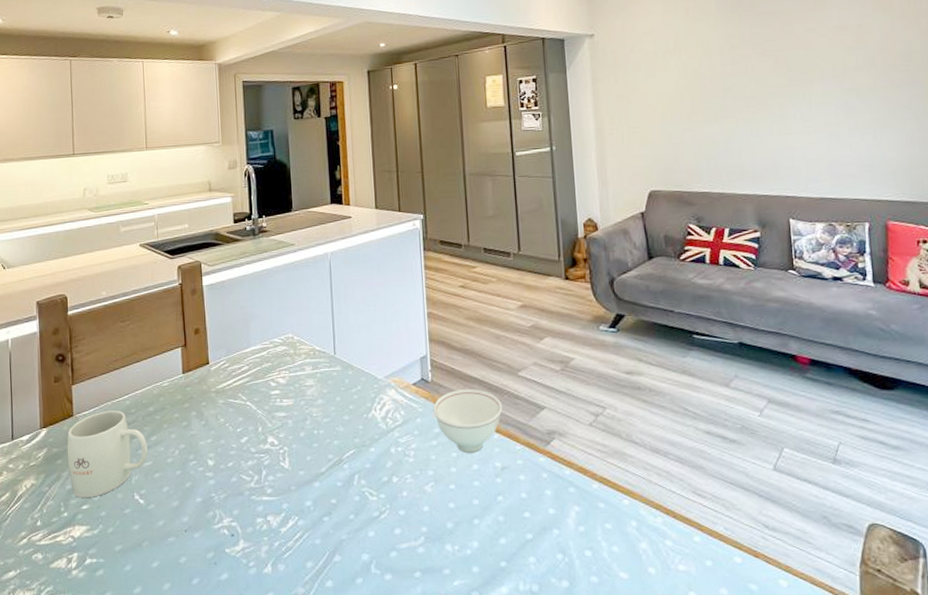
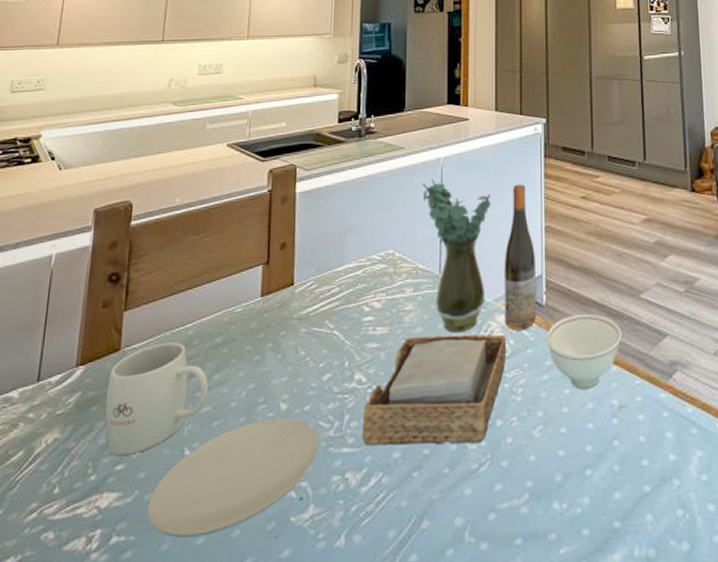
plate: none [110,472,243,561] -> present [147,418,319,537]
napkin holder: none [278,406,399,496] -> present [361,334,507,446]
vase: none [314,272,377,405] -> present [422,179,491,333]
wine bottle: none [391,275,424,403] -> present [504,184,537,331]

